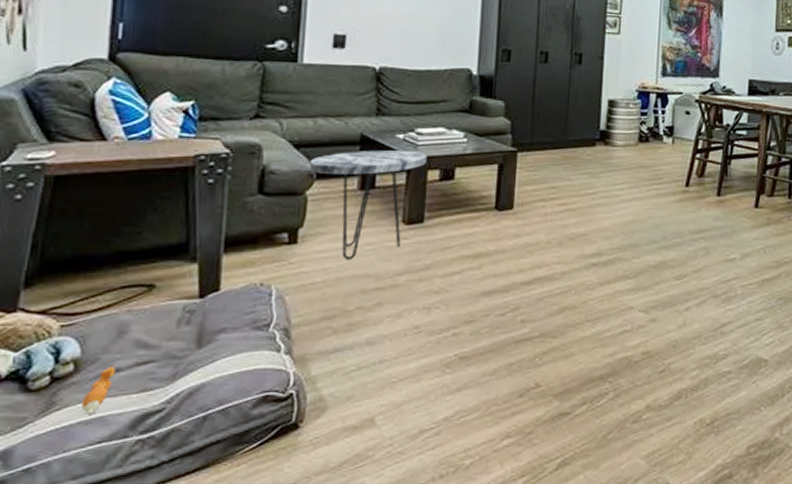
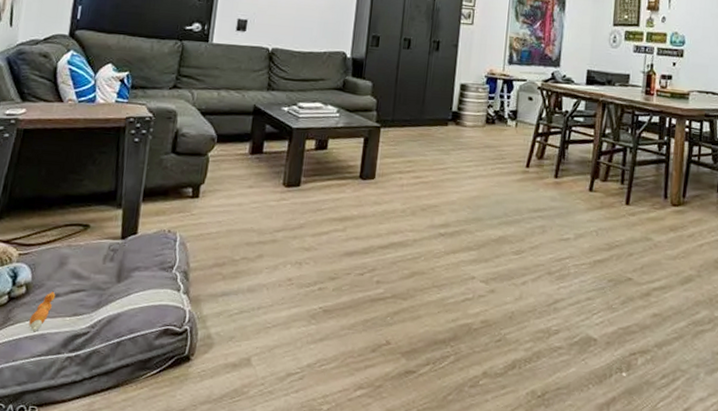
side table: present [309,150,428,259] -> none [212,120,307,215]

